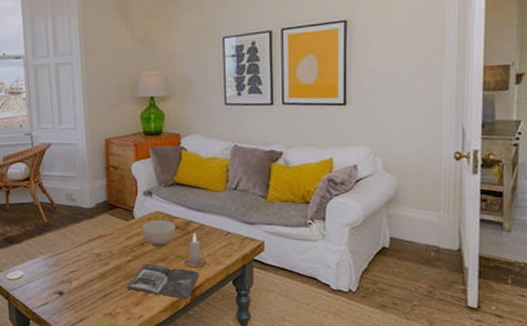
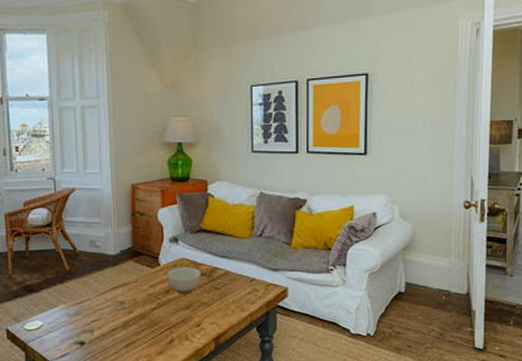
magazine: present [126,264,199,300] -> none [149,311,224,347]
candle: present [185,233,206,268] -> none [209,280,231,315]

